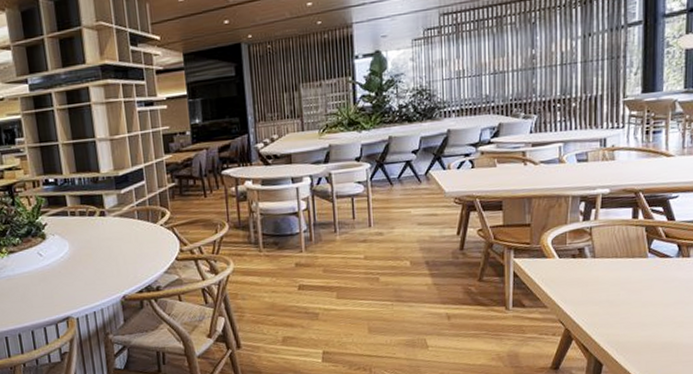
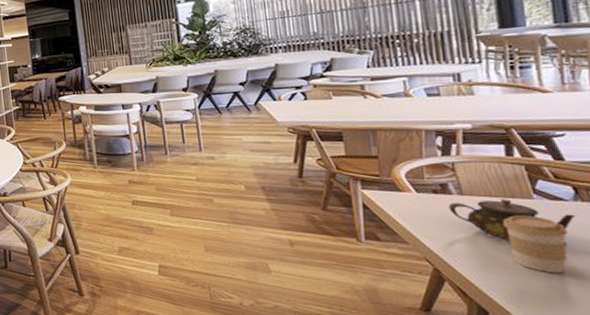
teapot: none [583,259,676,297] -> present [448,199,576,240]
coffee cup: none [623,273,669,324] -> present [503,215,568,274]

